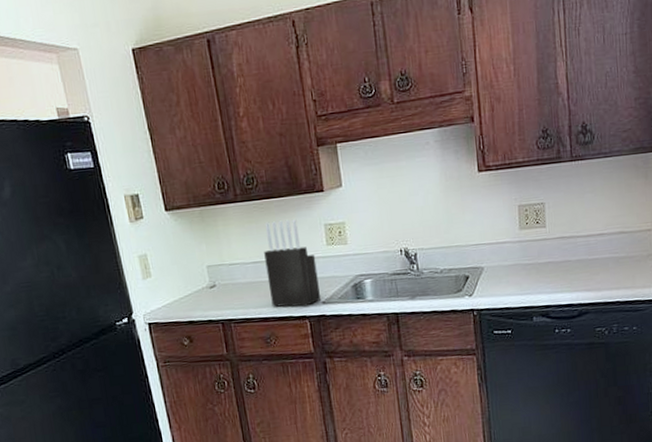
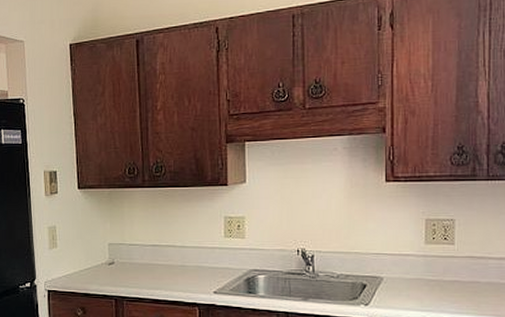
knife block: present [264,219,322,307] -> none [163,208,213,294]

